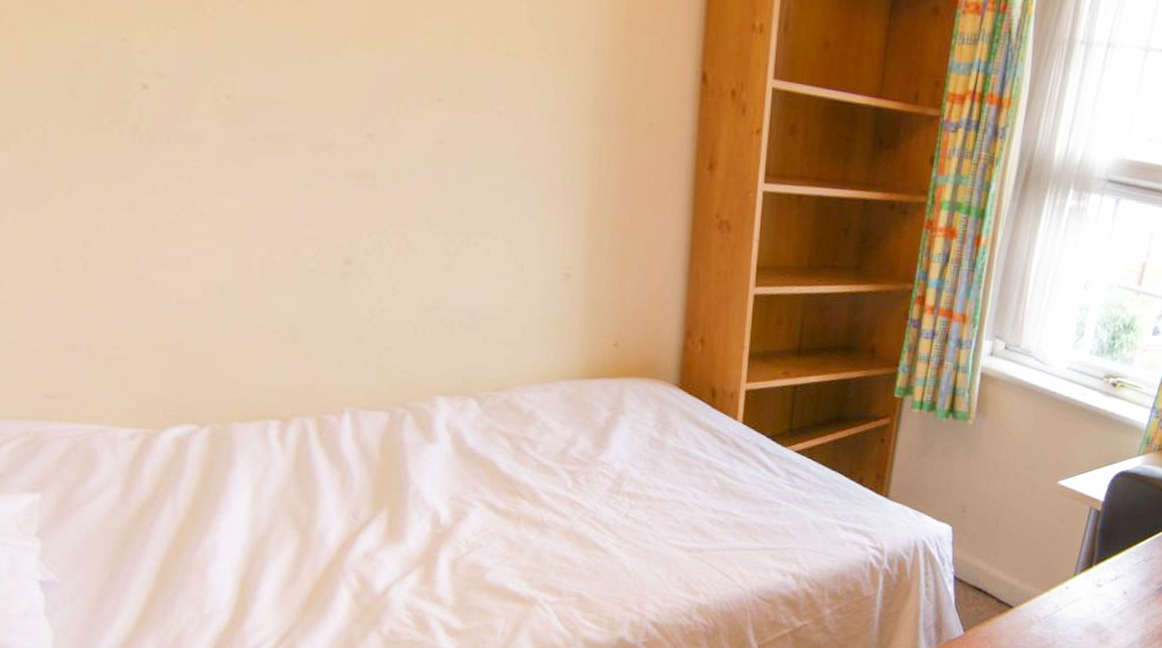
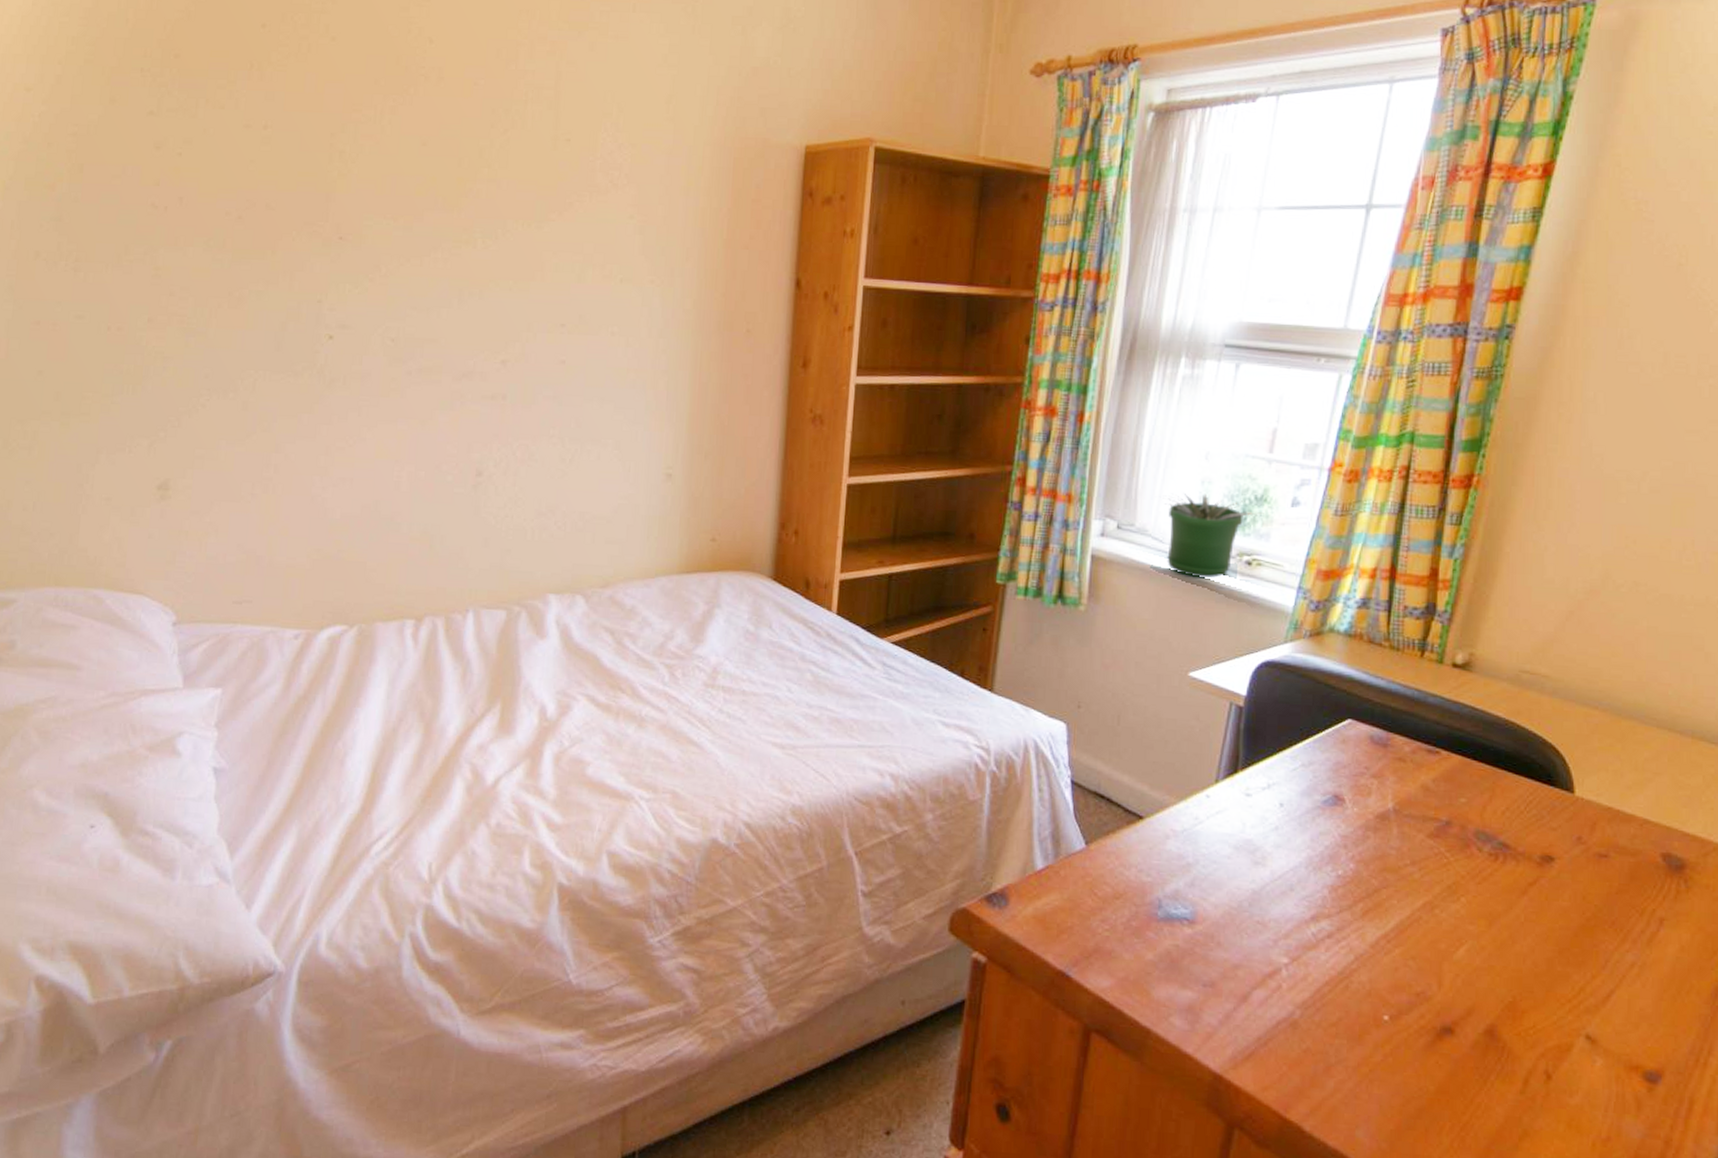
planter: none [1046,319,1134,397] -> present [1163,493,1270,578]

